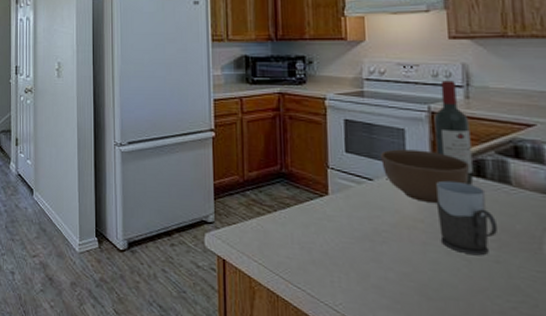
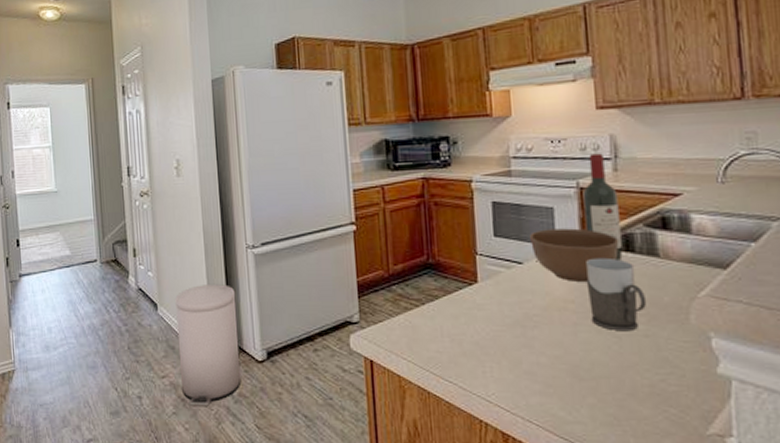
pedal bin: none [49,175,103,287] -> present [175,283,241,406]

